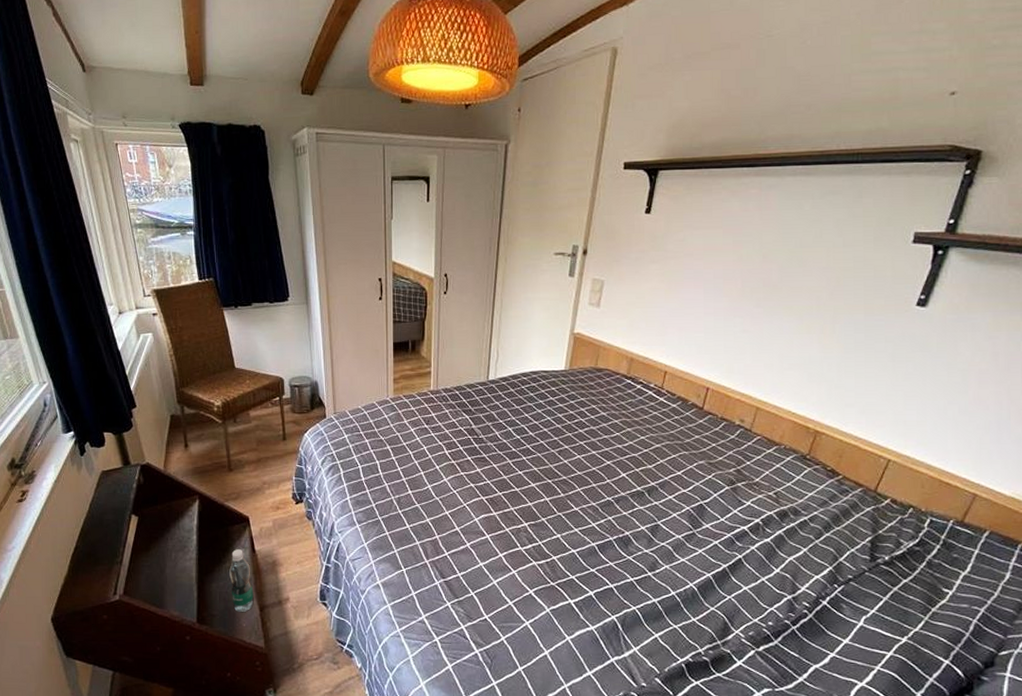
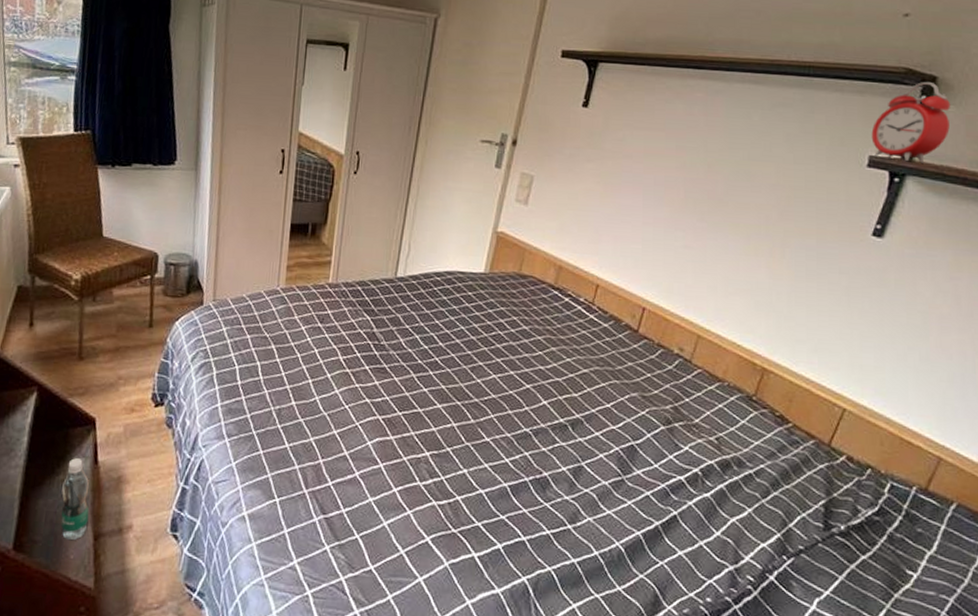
alarm clock: none [917,156,995,235] -> present [871,81,951,163]

